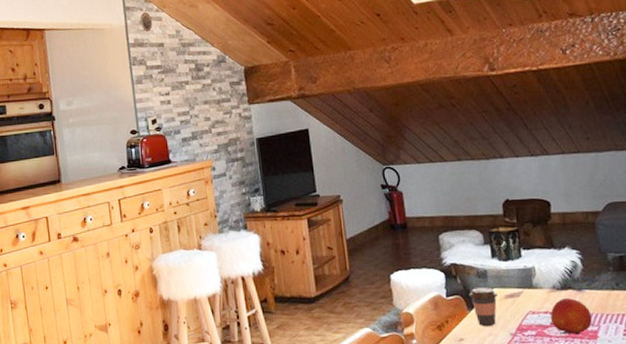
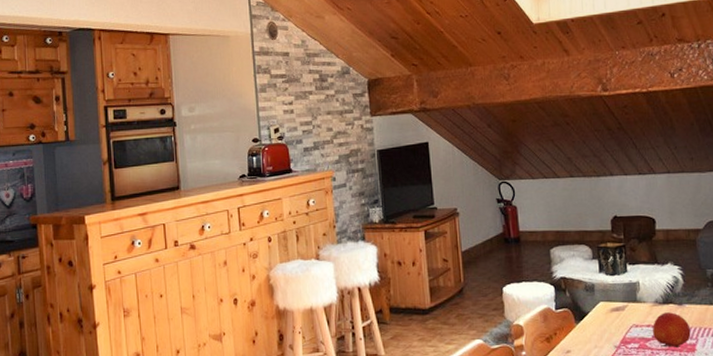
coffee cup: present [468,287,497,326] -> none [576,301,604,338]

